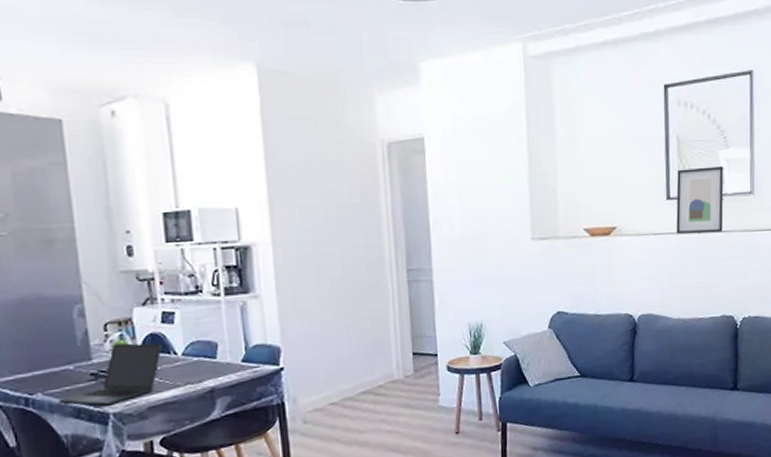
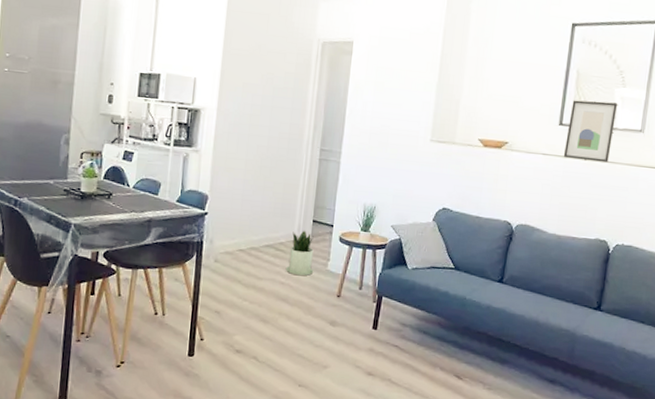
laptop: present [58,343,163,406] -> none [37,170,120,217]
planter: none [390,366,424,420] -> present [285,230,314,277]

